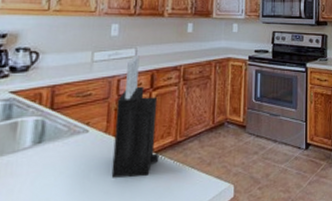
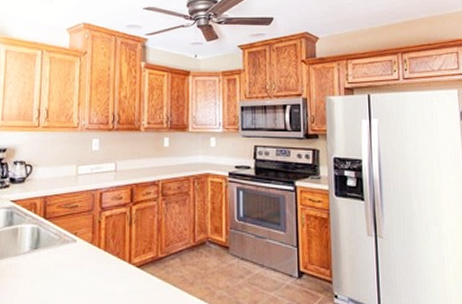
knife block: present [111,56,158,178] -> none [98,170,141,289]

